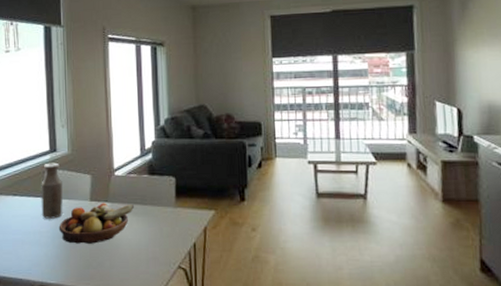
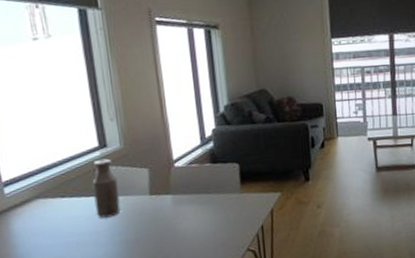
fruit bowl: present [58,203,135,244] -> none [117,195,199,240]

